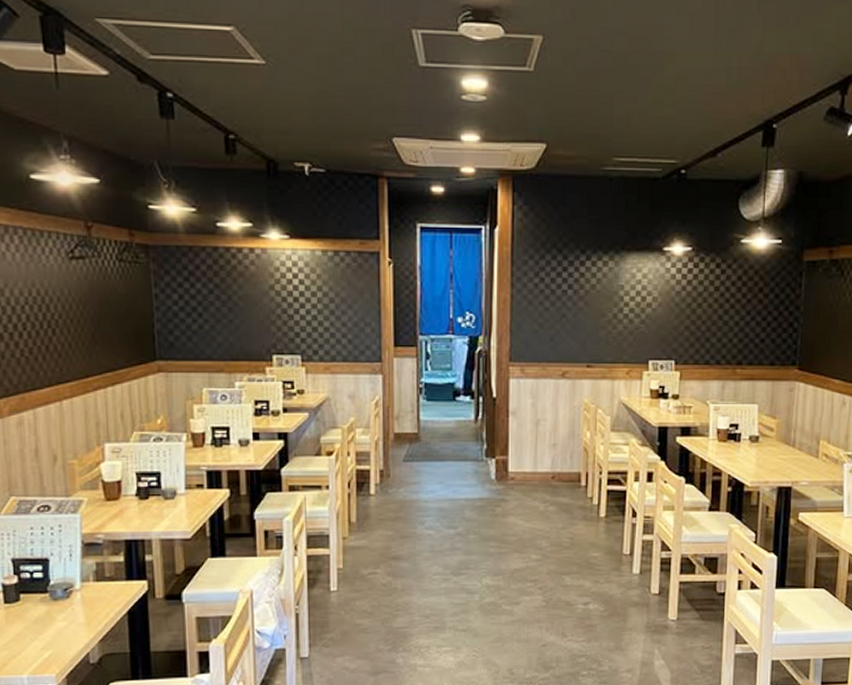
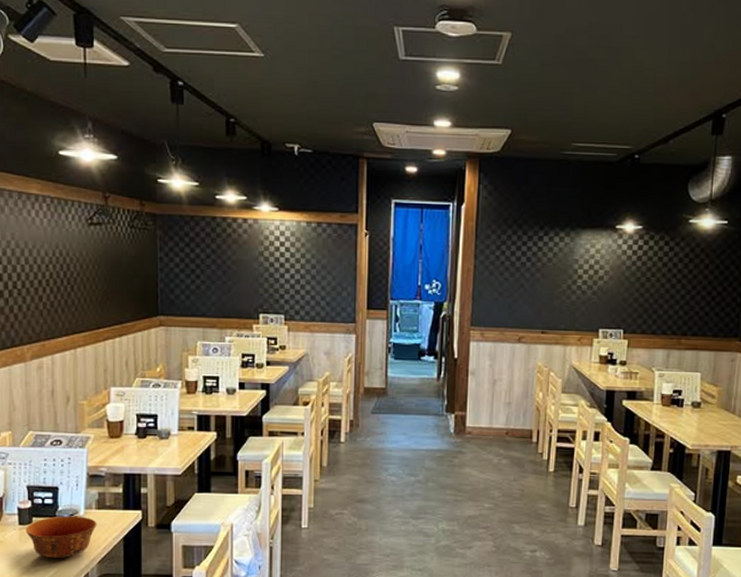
bowl: none [12,590,96,640] -> present [25,515,97,559]

